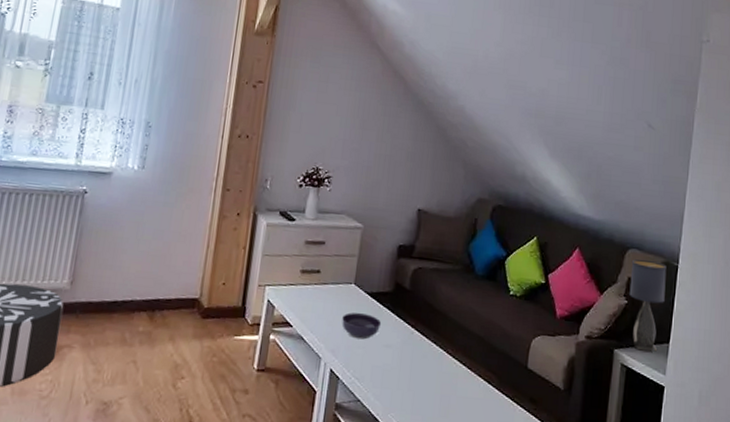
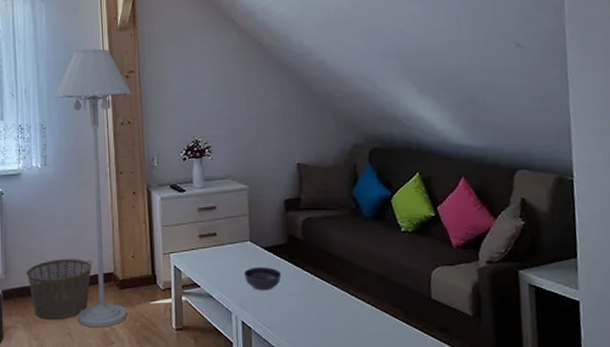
basket: none [95,275,177,345] -> present [25,259,92,320]
floor lamp: none [147,47,257,359] -> present [55,49,132,328]
table lamp: present [629,259,667,353] -> none [521,178,565,270]

